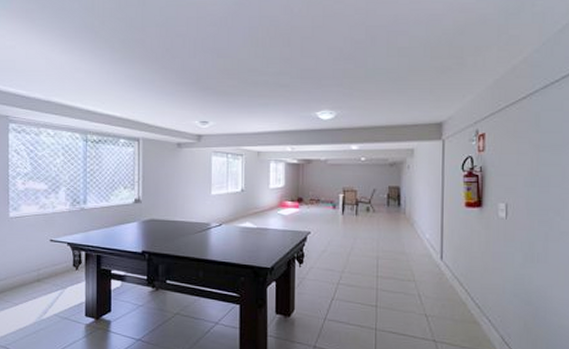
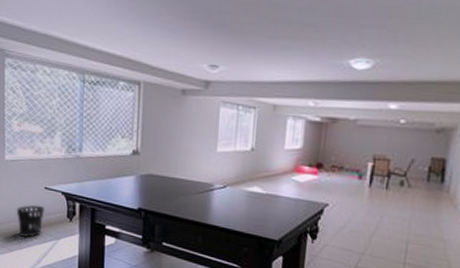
wastebasket: none [21,257,50,291] -> present [16,205,44,238]

